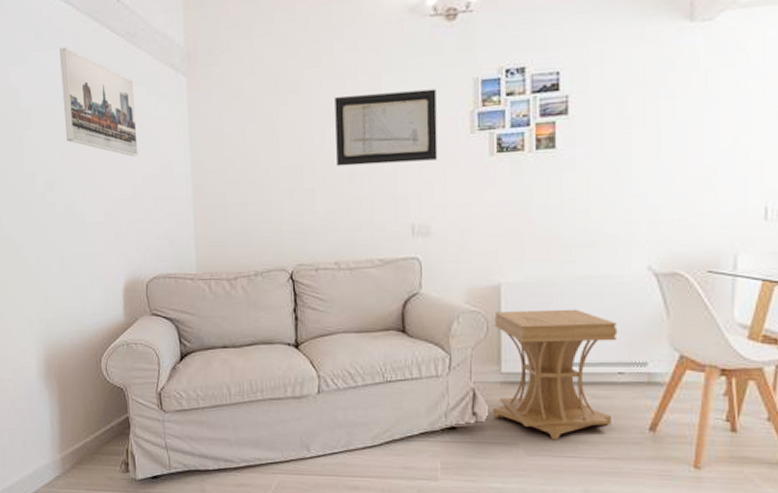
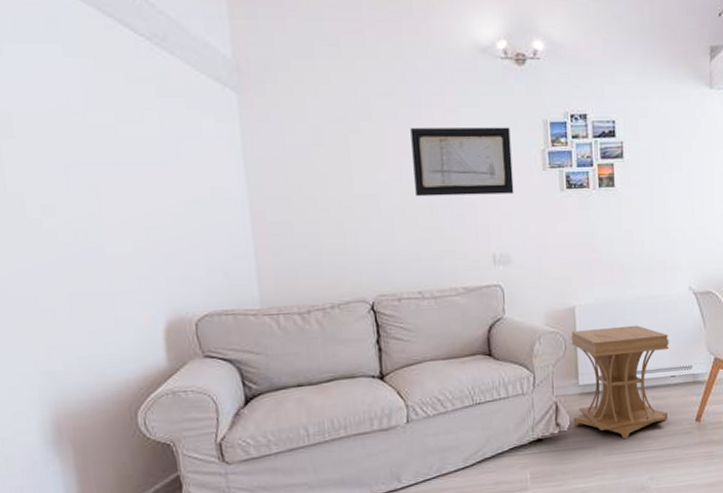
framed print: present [59,47,138,157] -> none [54,42,177,178]

